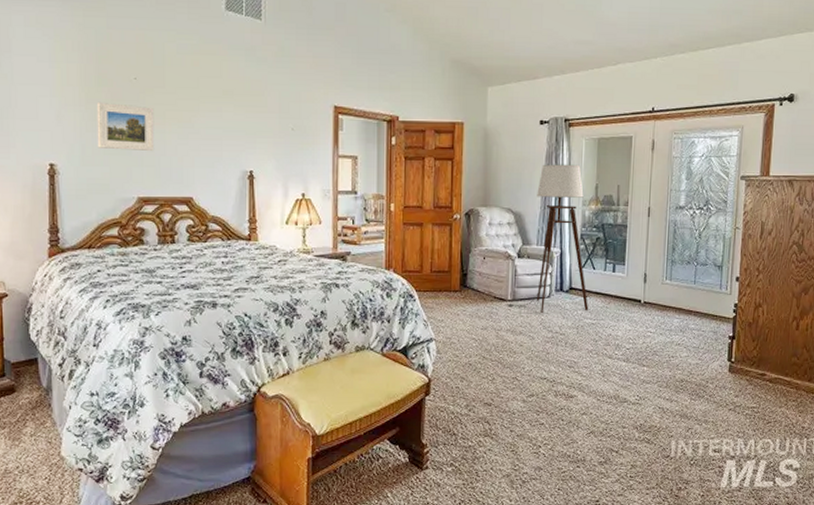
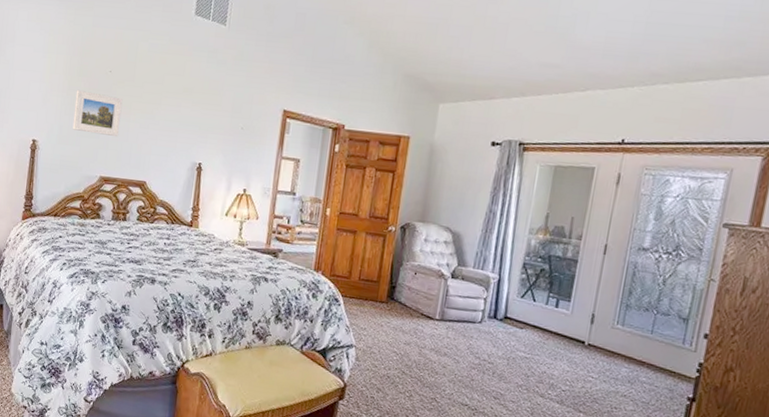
floor lamp: present [506,164,588,313] -> none [433,187,532,343]

